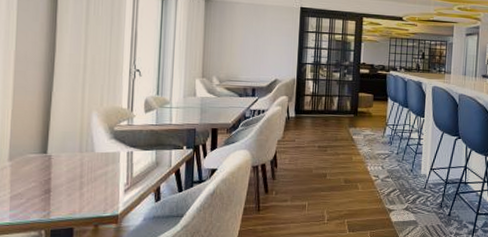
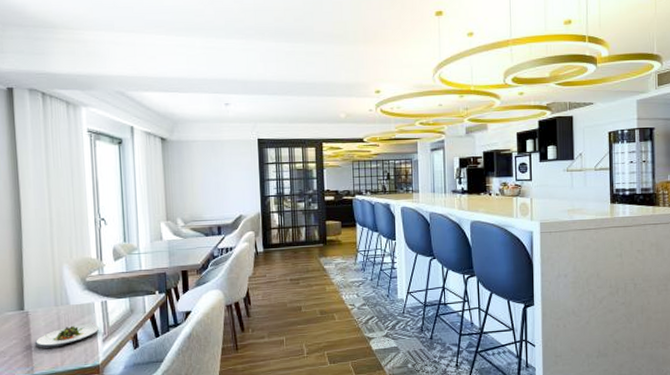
salad plate: none [54,173,123,195] -> present [34,324,100,349]

